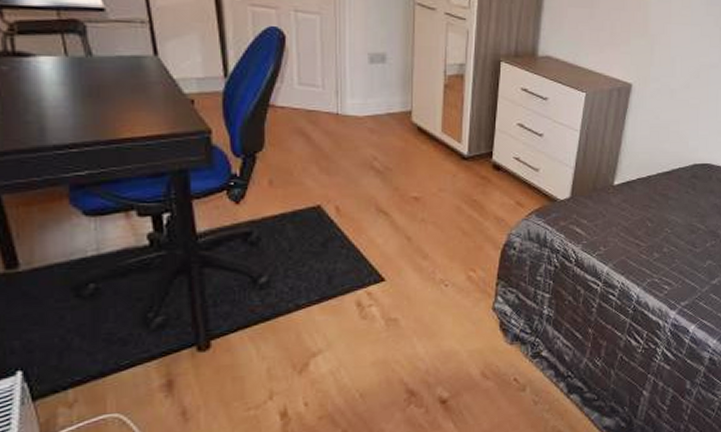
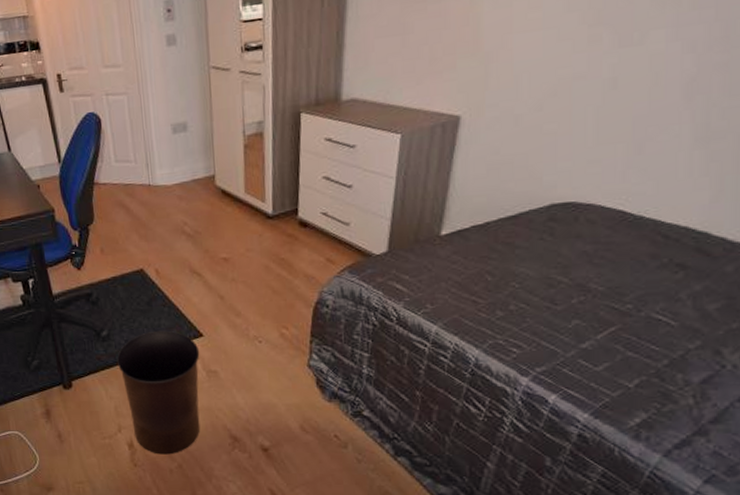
waste bin: none [277,275,379,422] -> present [117,330,200,455]

